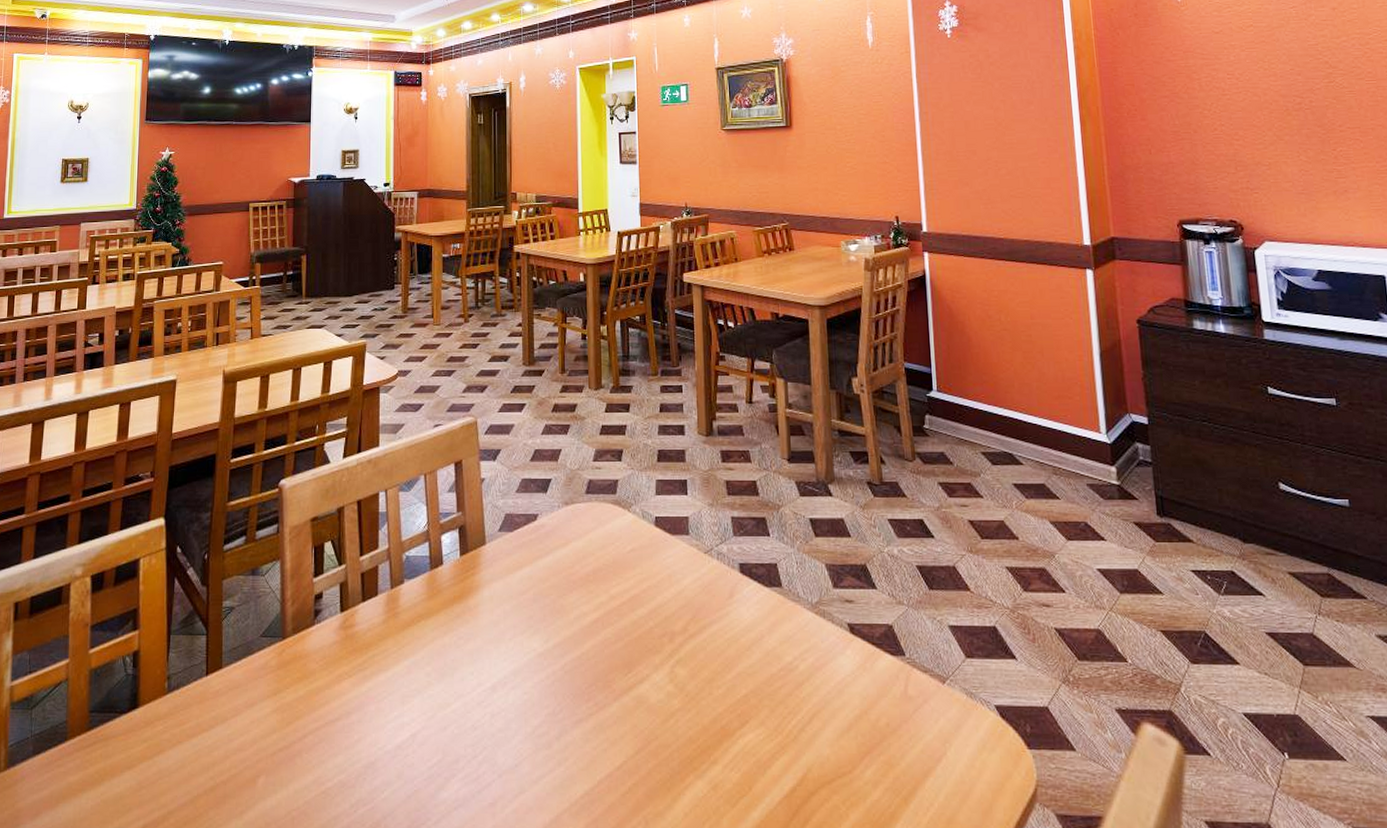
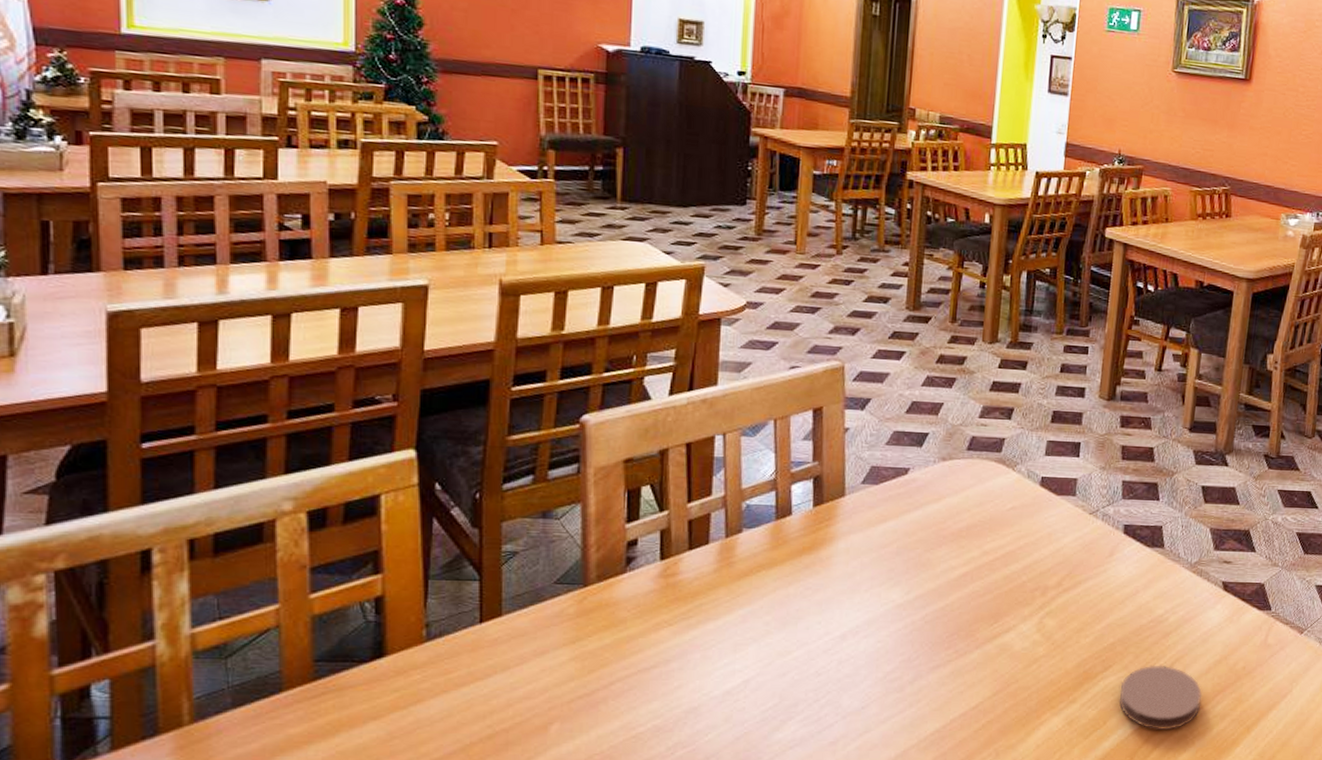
coaster: none [760,720,849,799] -> present [1119,665,1203,729]

